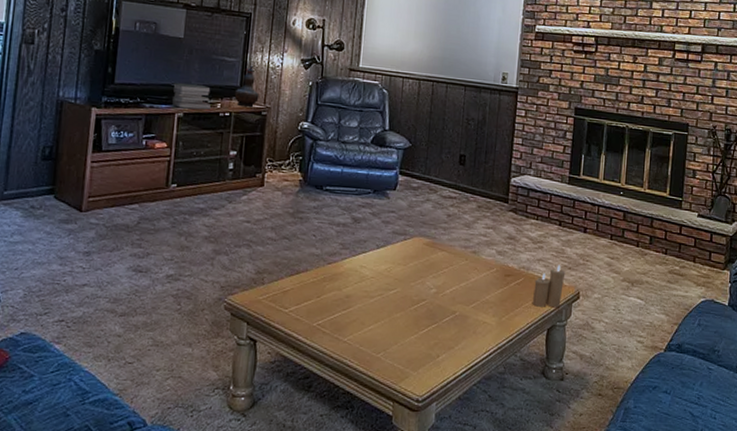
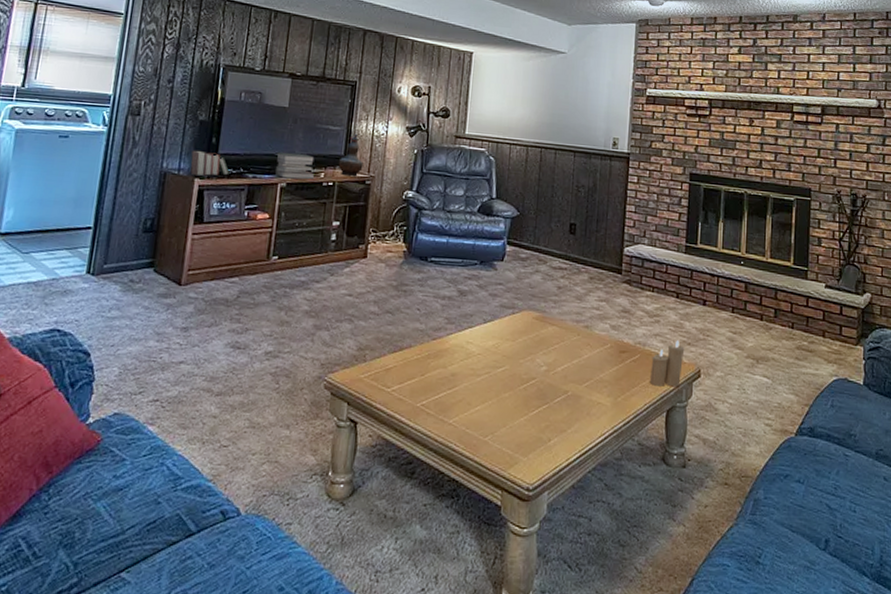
books: none [87,79,127,106] -> present [190,150,230,177]

